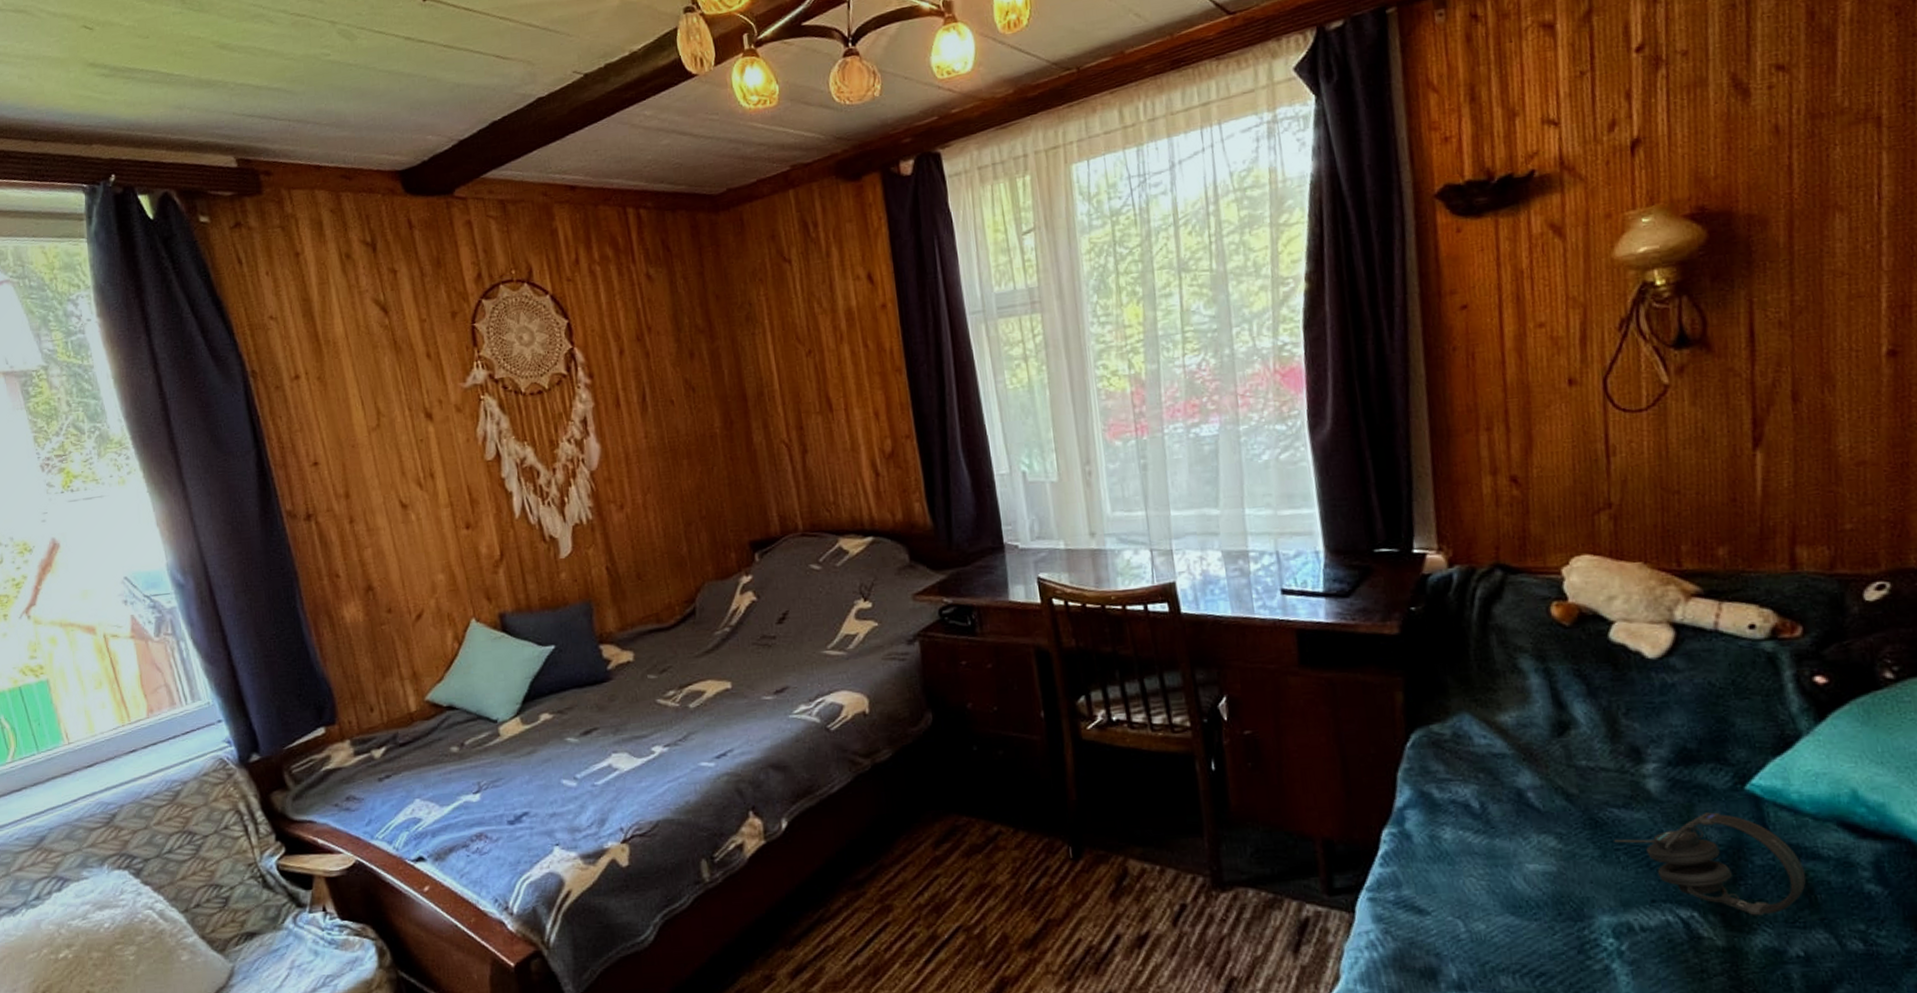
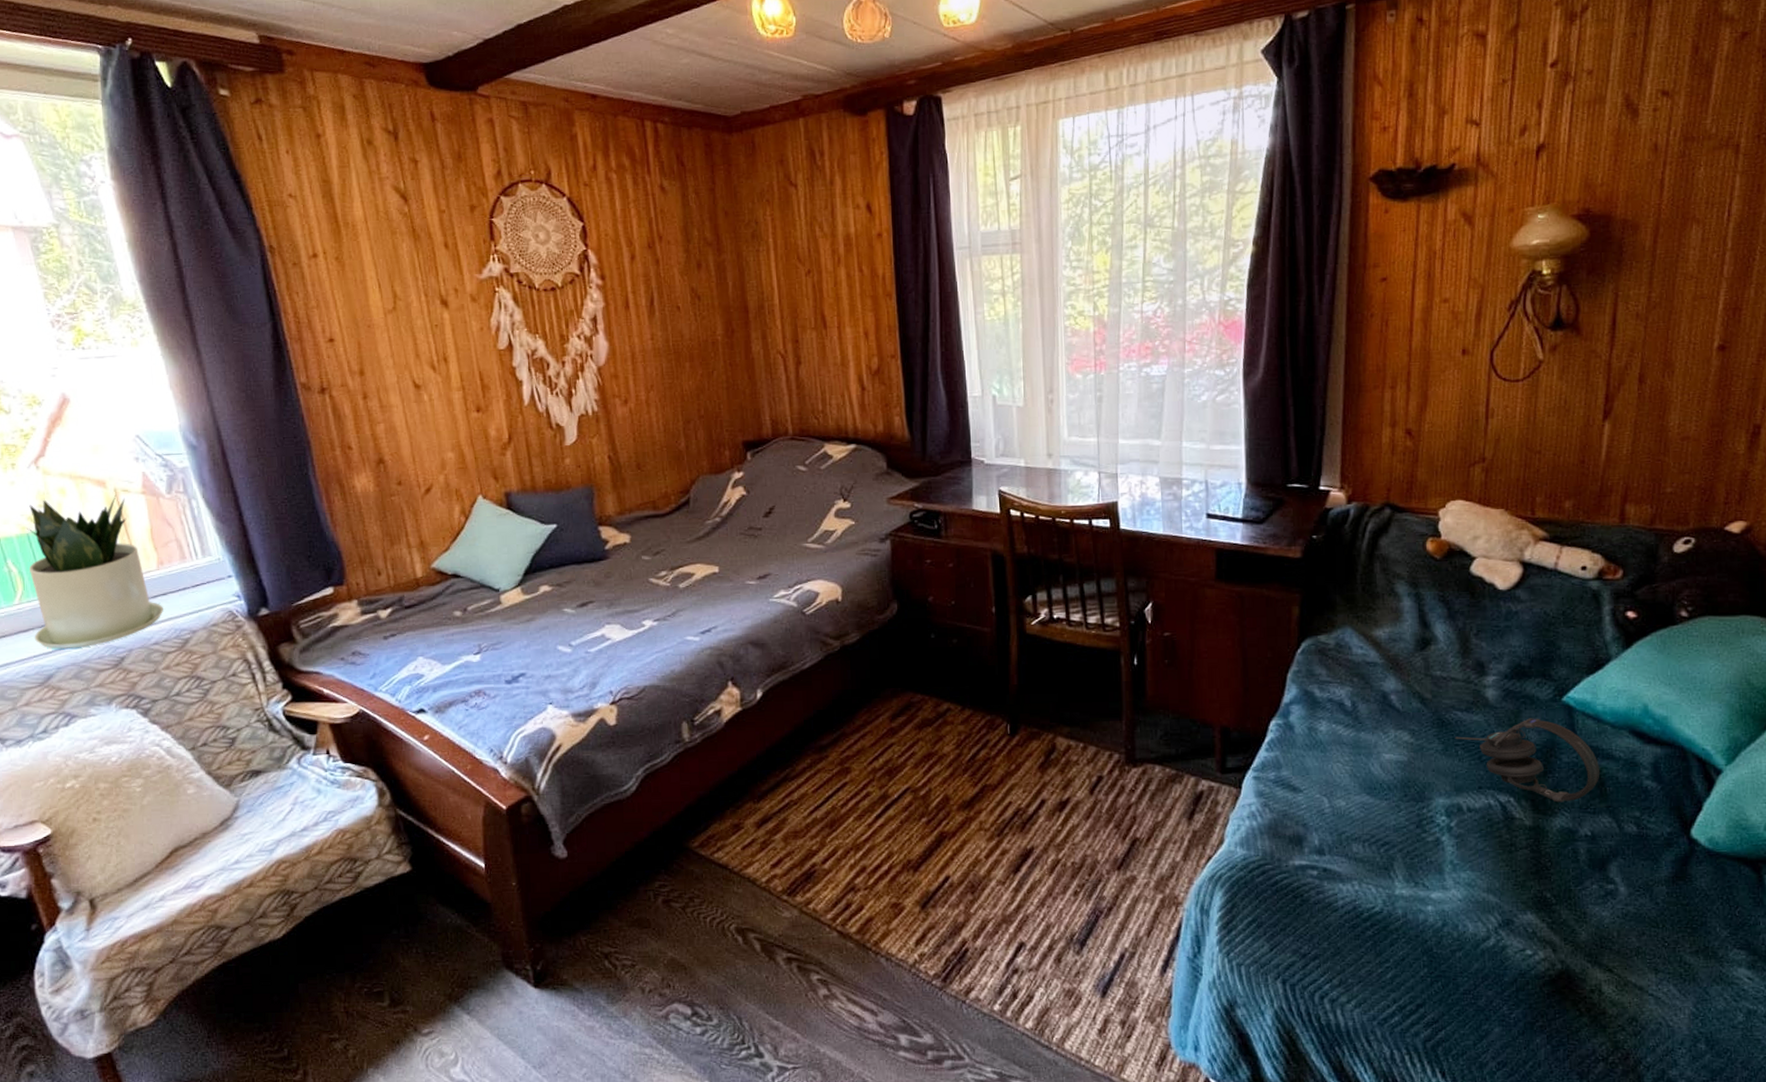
planter: none [19,640,154,808] -> present [27,494,163,649]

